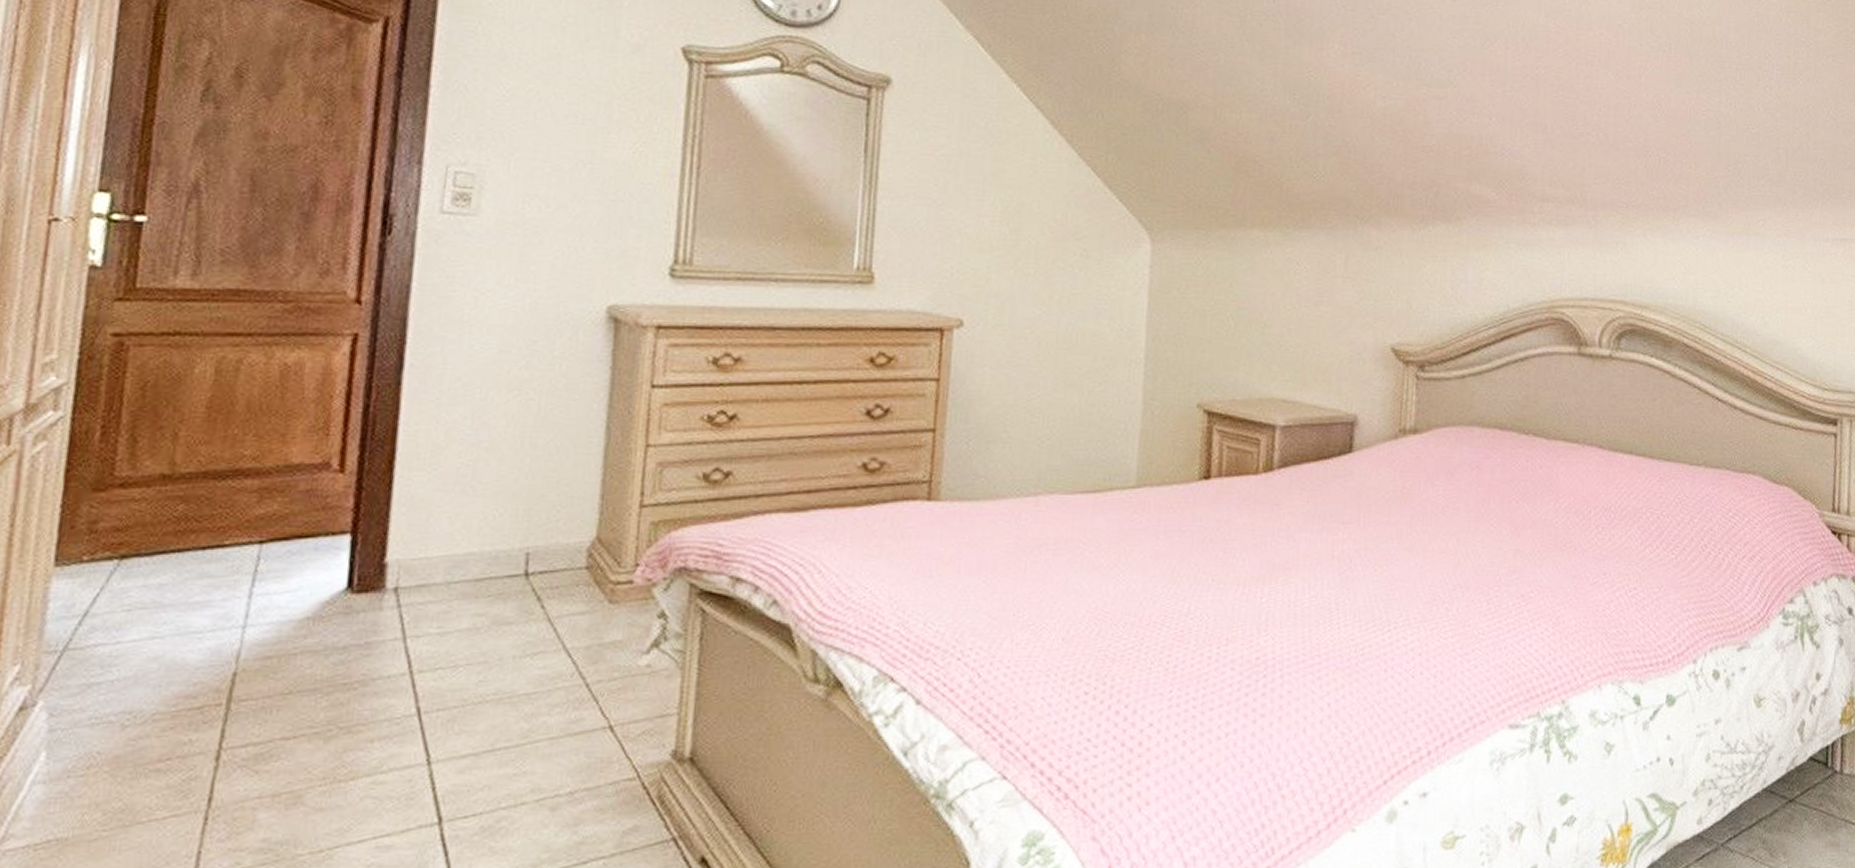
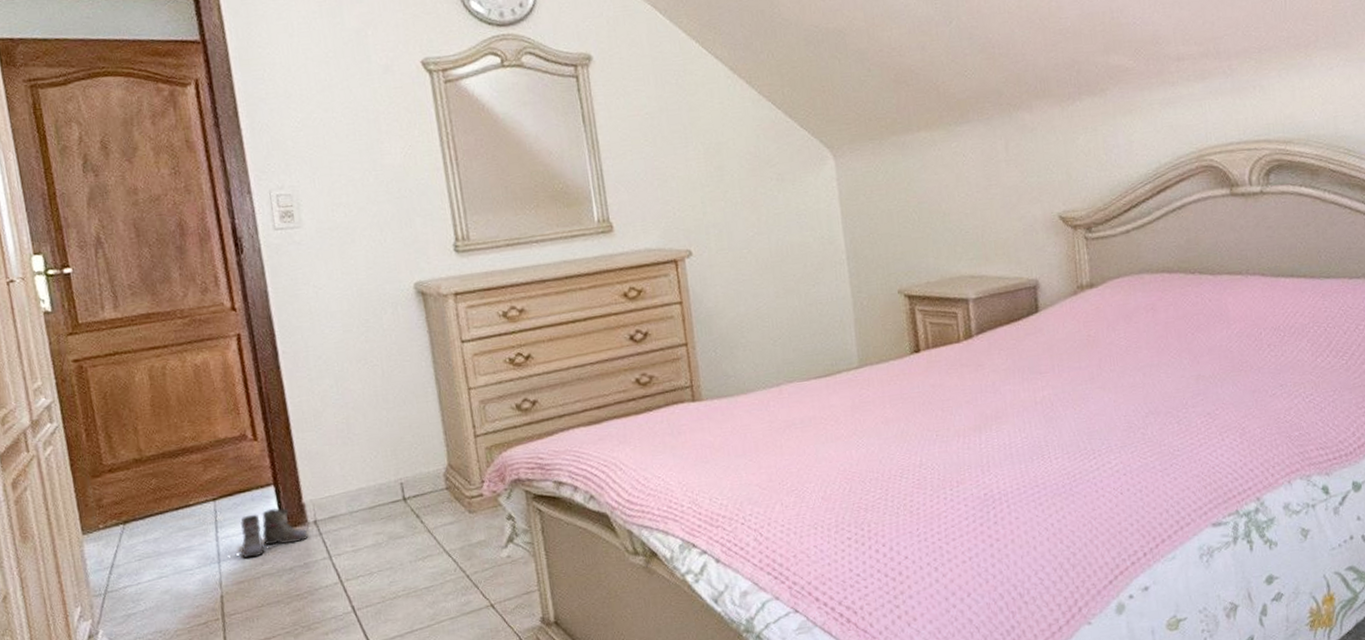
boots: none [264,563,382,626] -> present [231,507,309,558]

